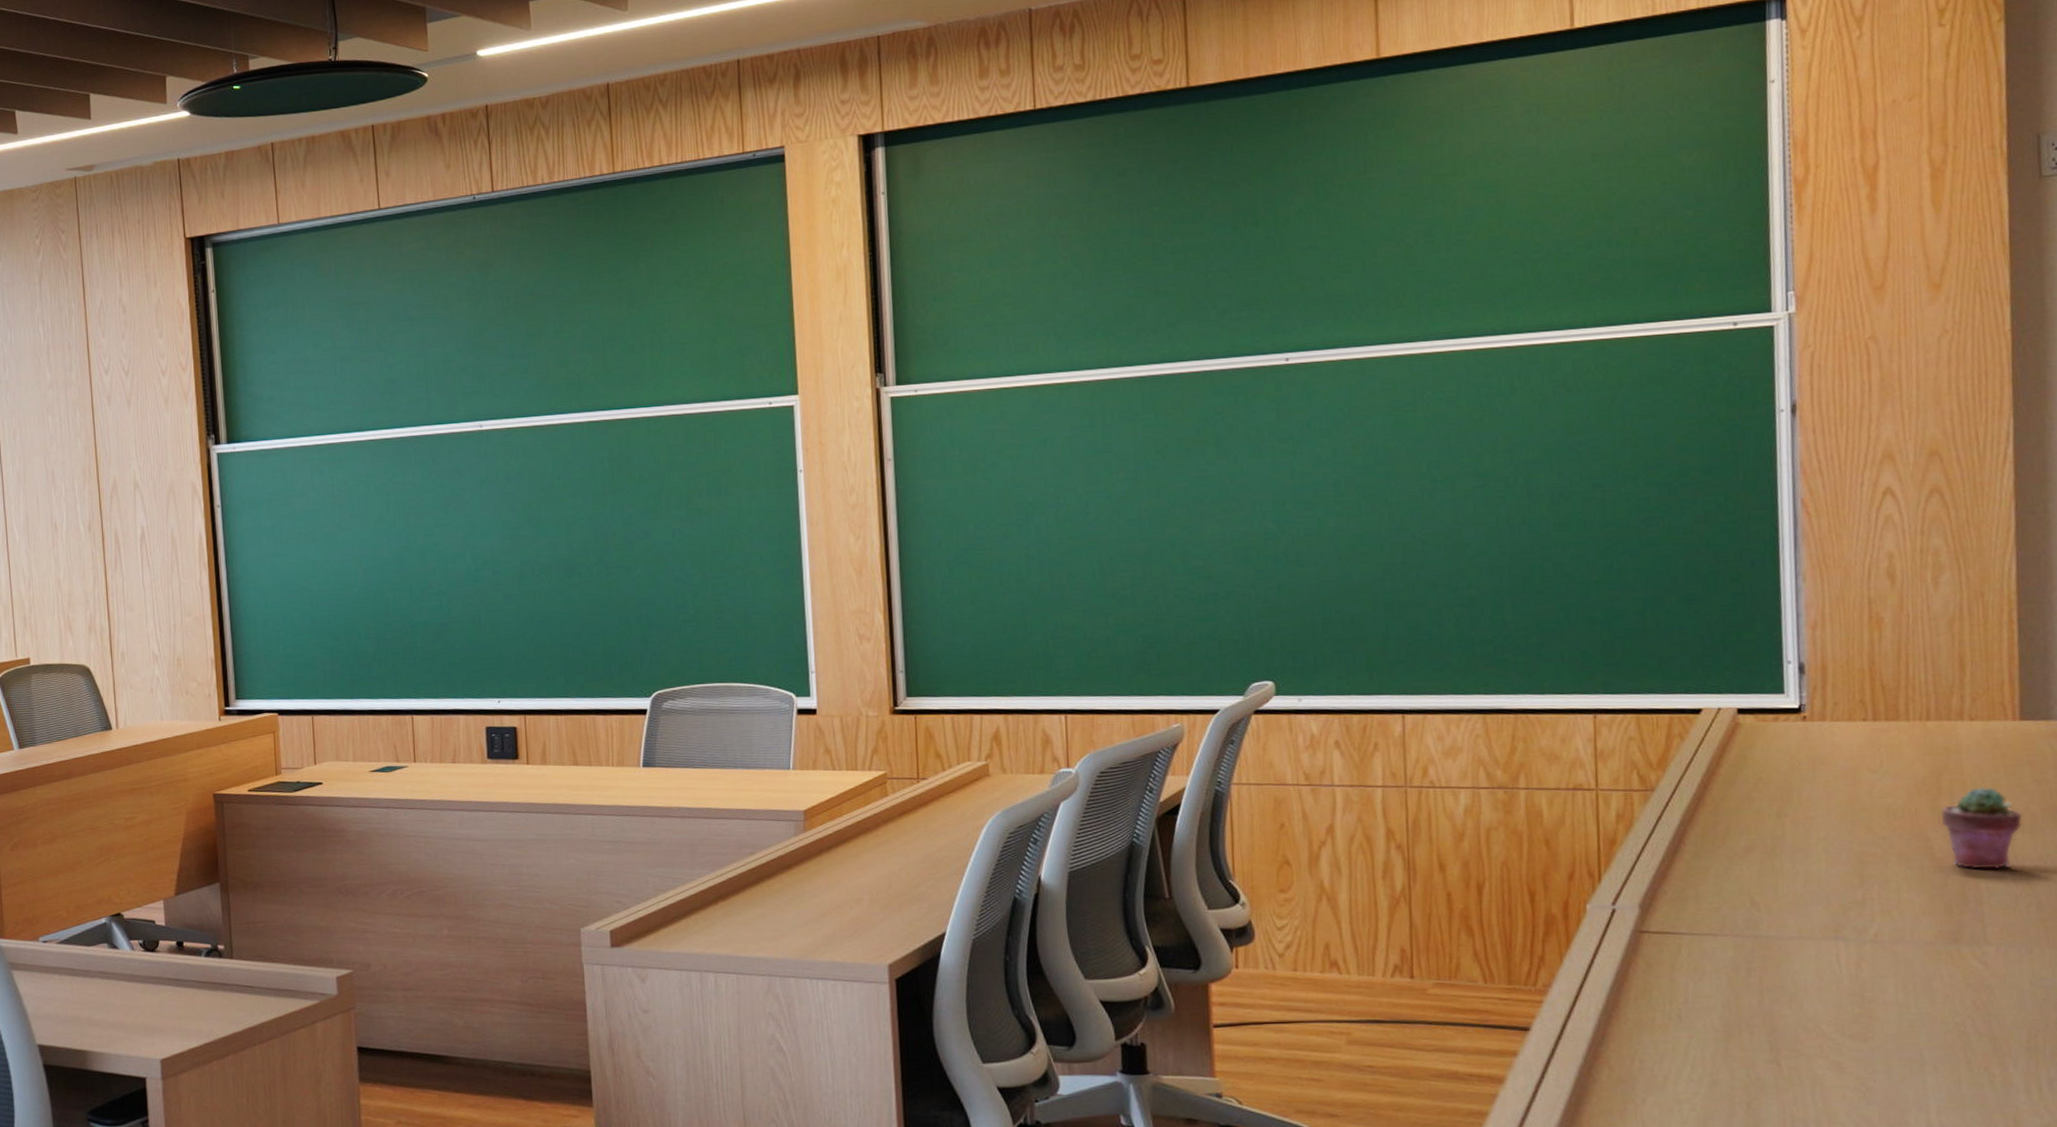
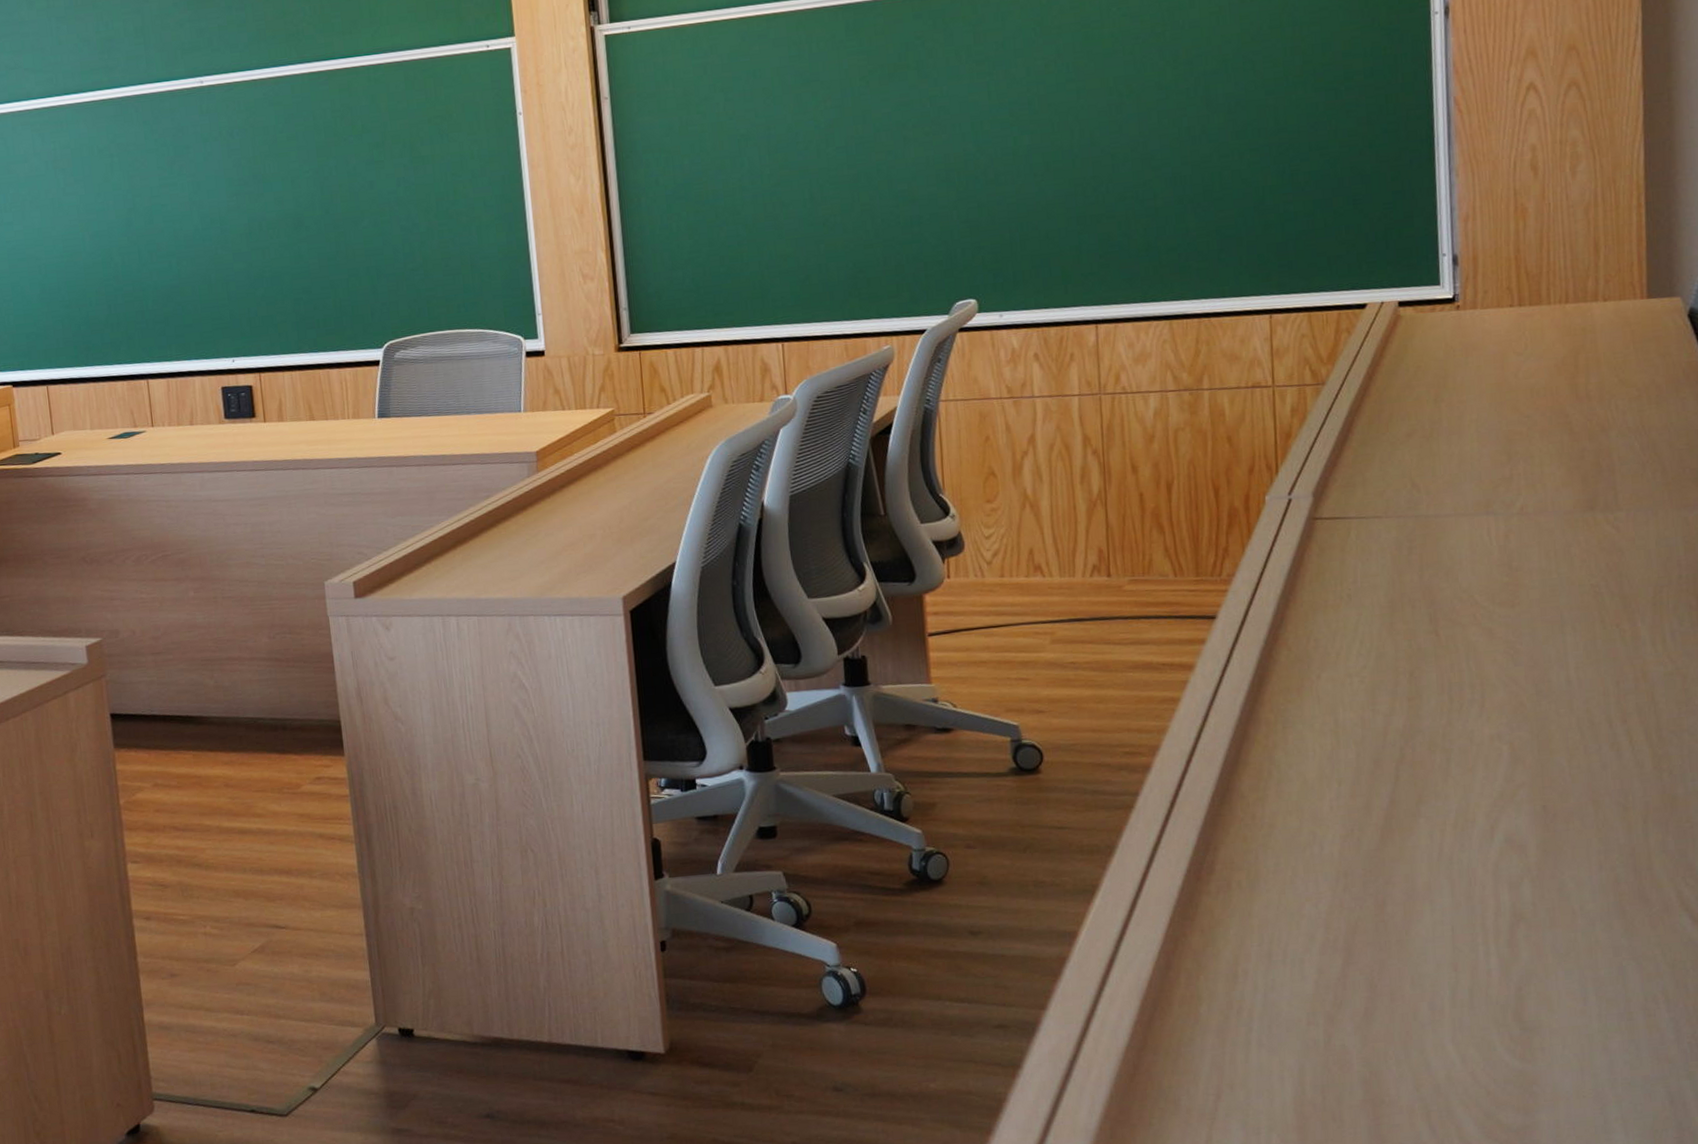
potted succulent: present [1940,787,2023,870] -> none [1578,363,1649,441]

